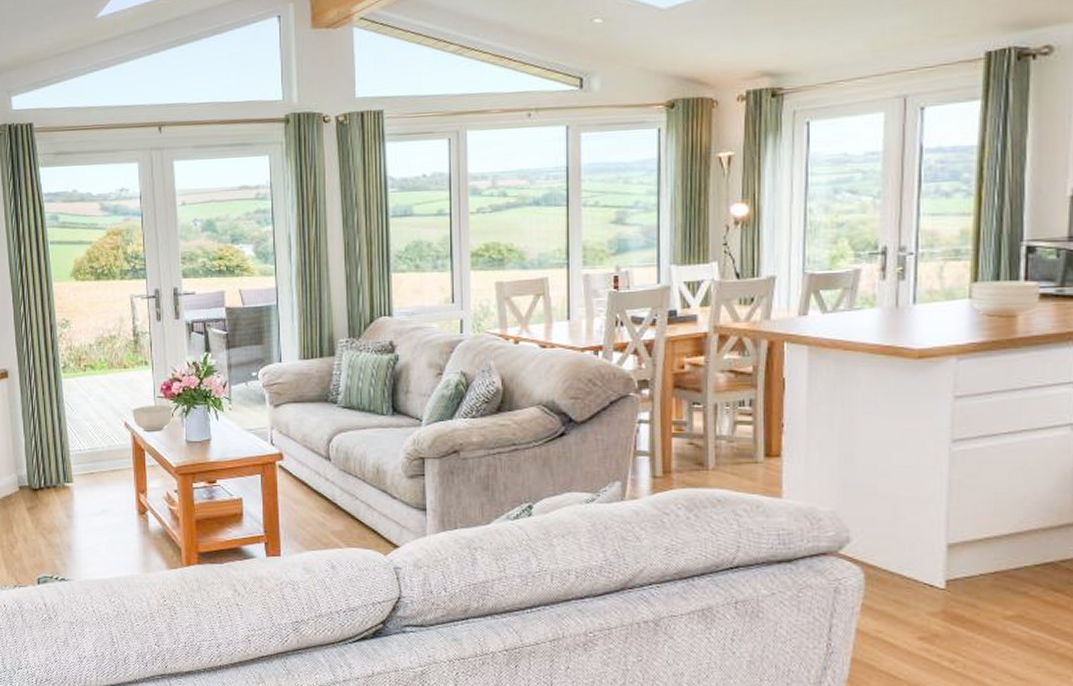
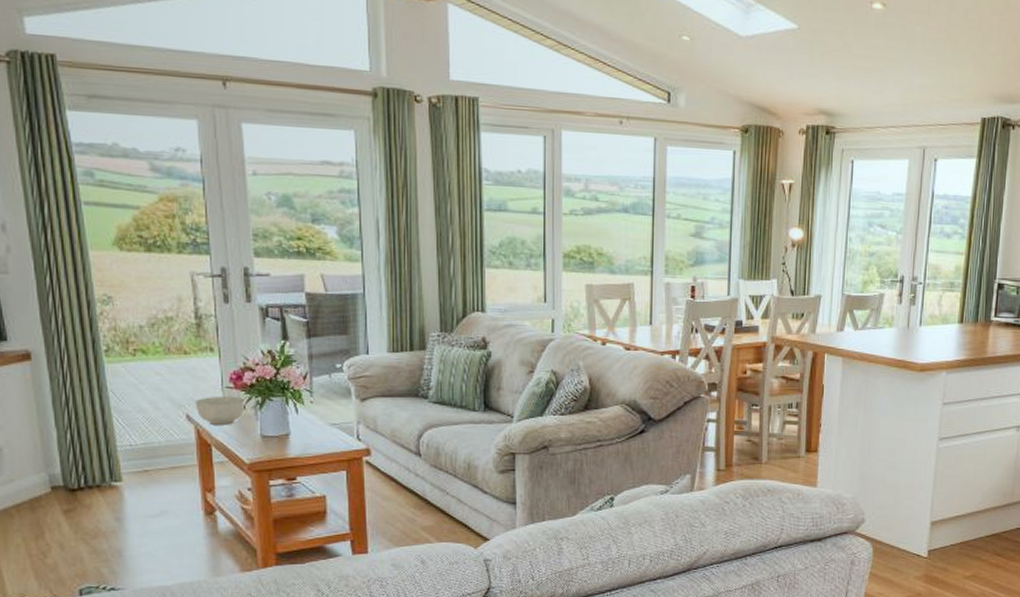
bowl: present [969,280,1041,317] -> none [957,310,1005,340]

